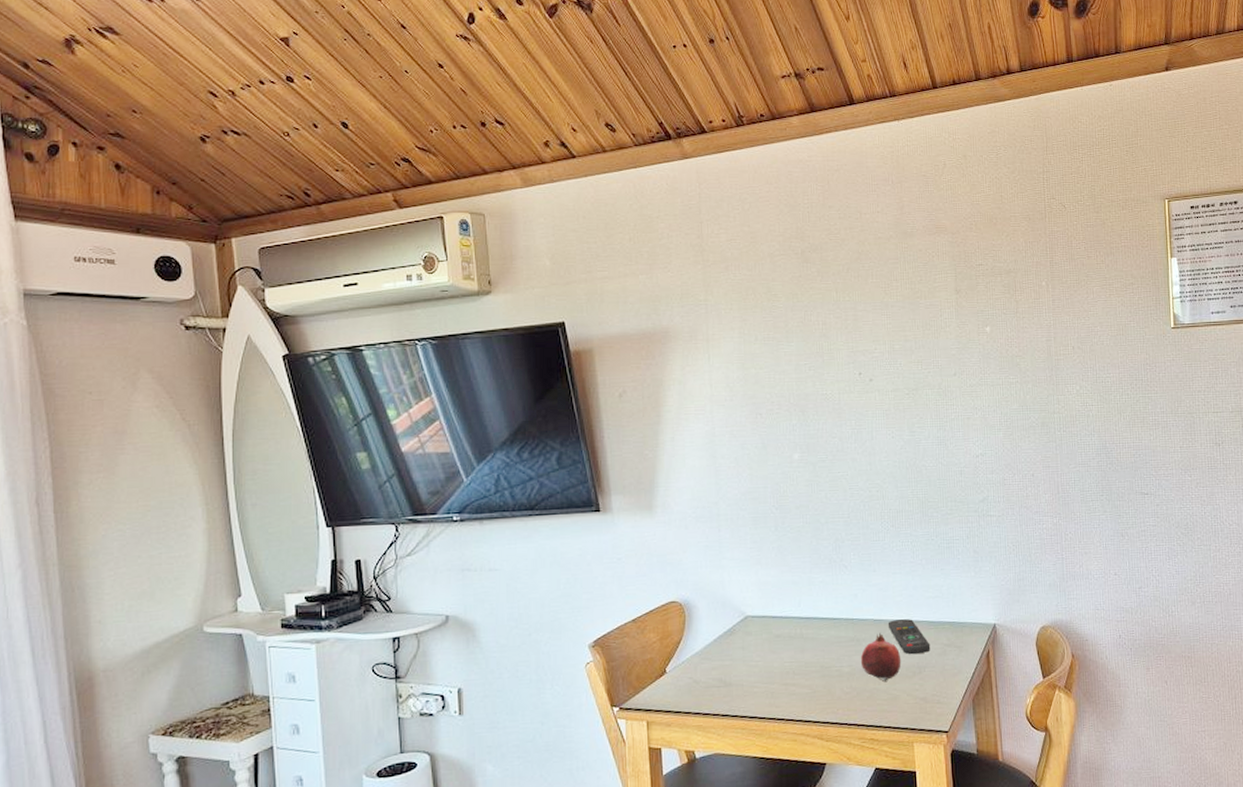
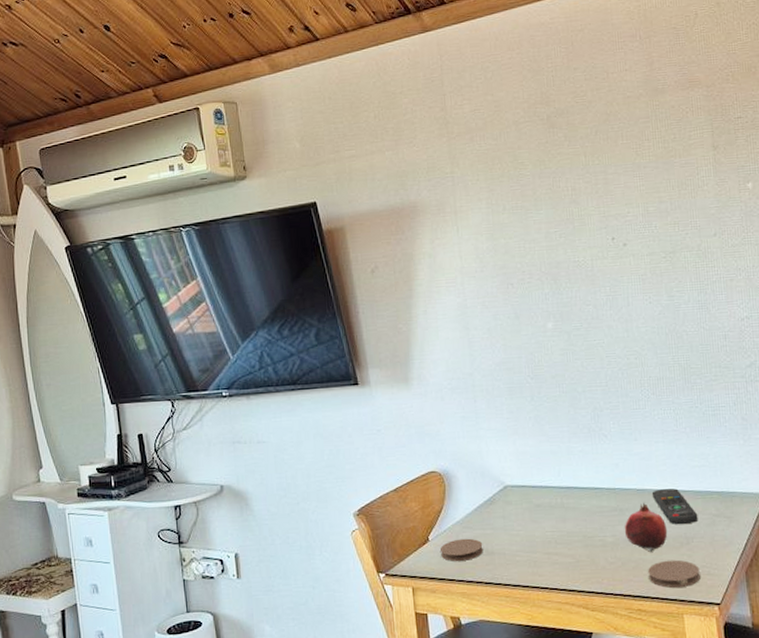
coaster: none [678,669,721,694] -> present [440,538,484,561]
coaster: none [882,689,931,717] -> present [648,559,700,588]

